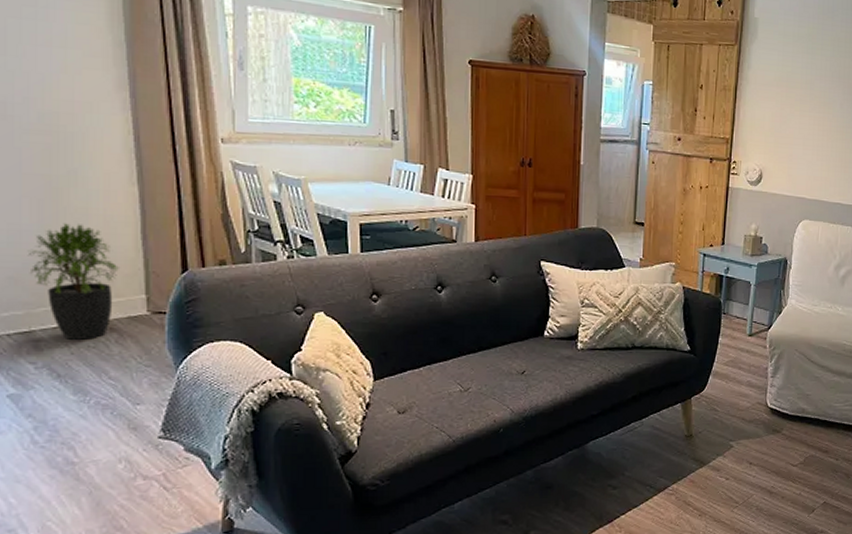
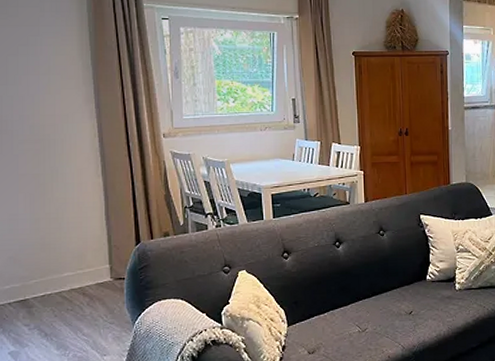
potted plant: present [27,223,119,340] -> none [23,211,89,305]

